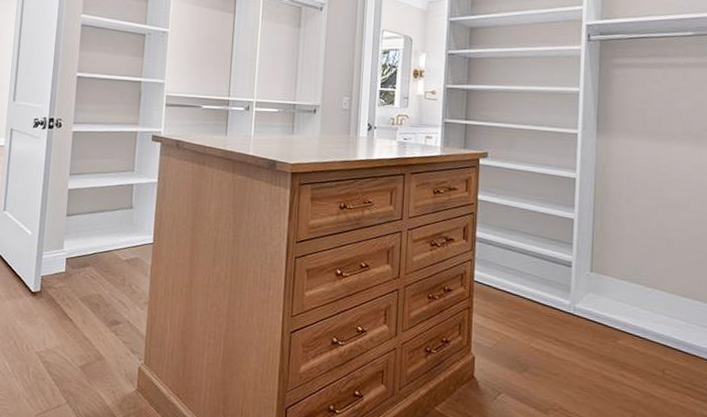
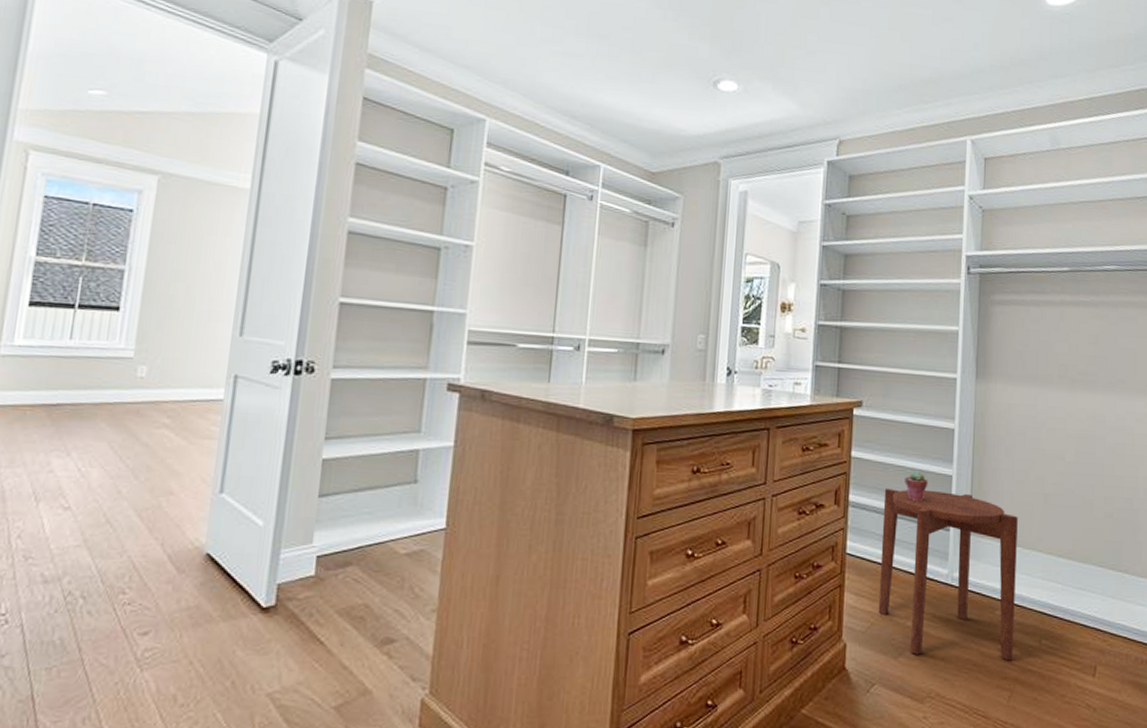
side table: none [504,227,640,386] -> present [878,487,1018,661]
potted succulent: none [528,213,551,240] -> present [904,471,928,501]

